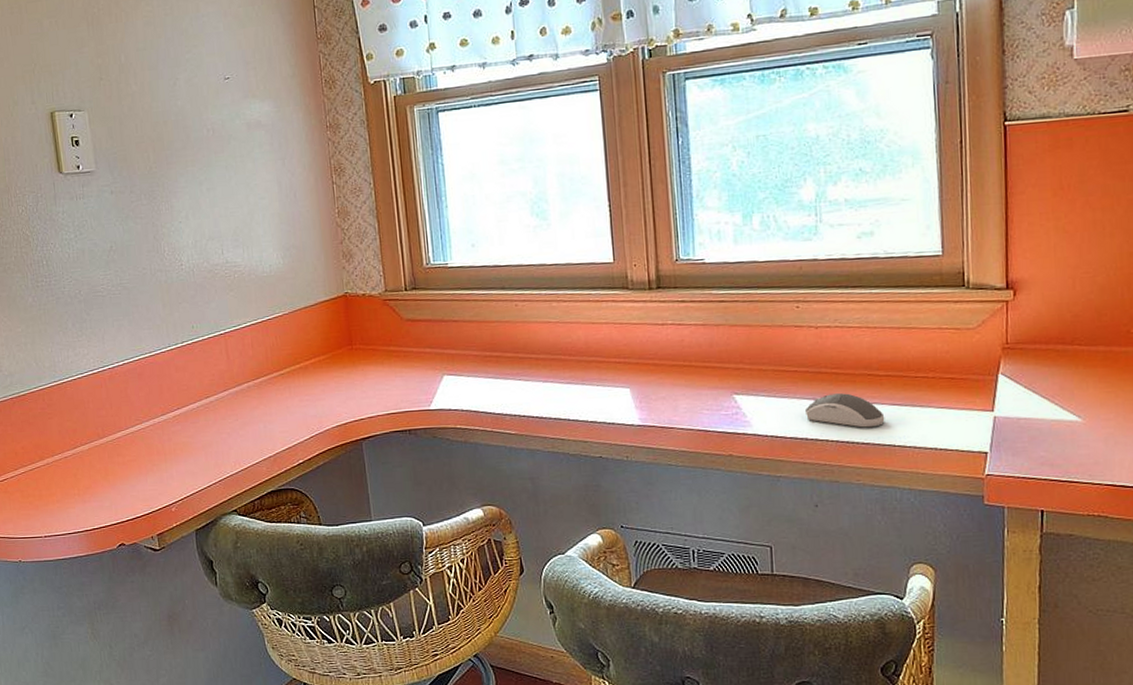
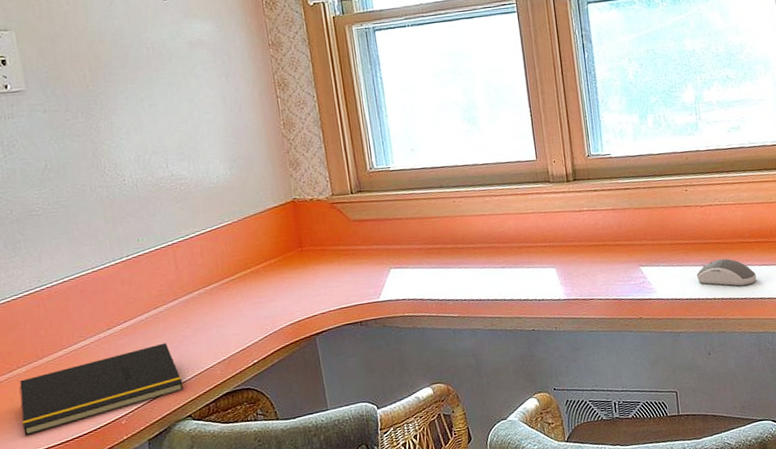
notepad: none [82,433,231,513] -> present [19,342,184,437]

